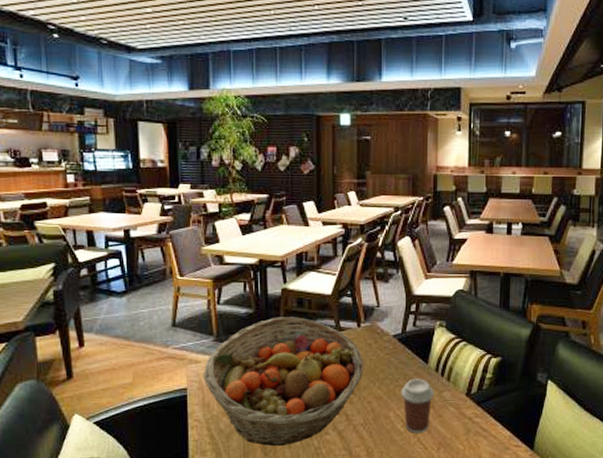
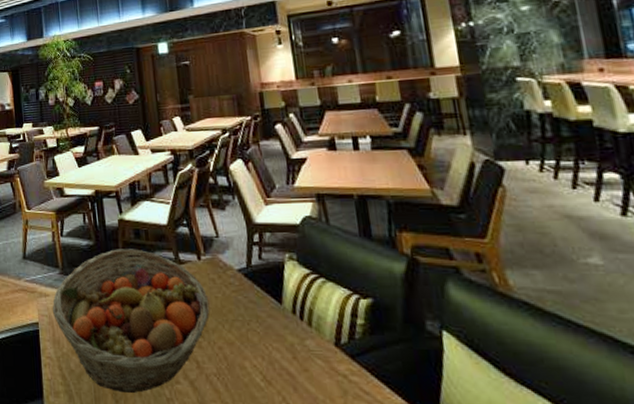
coffee cup: present [401,379,435,434] -> none [254,322,295,391]

